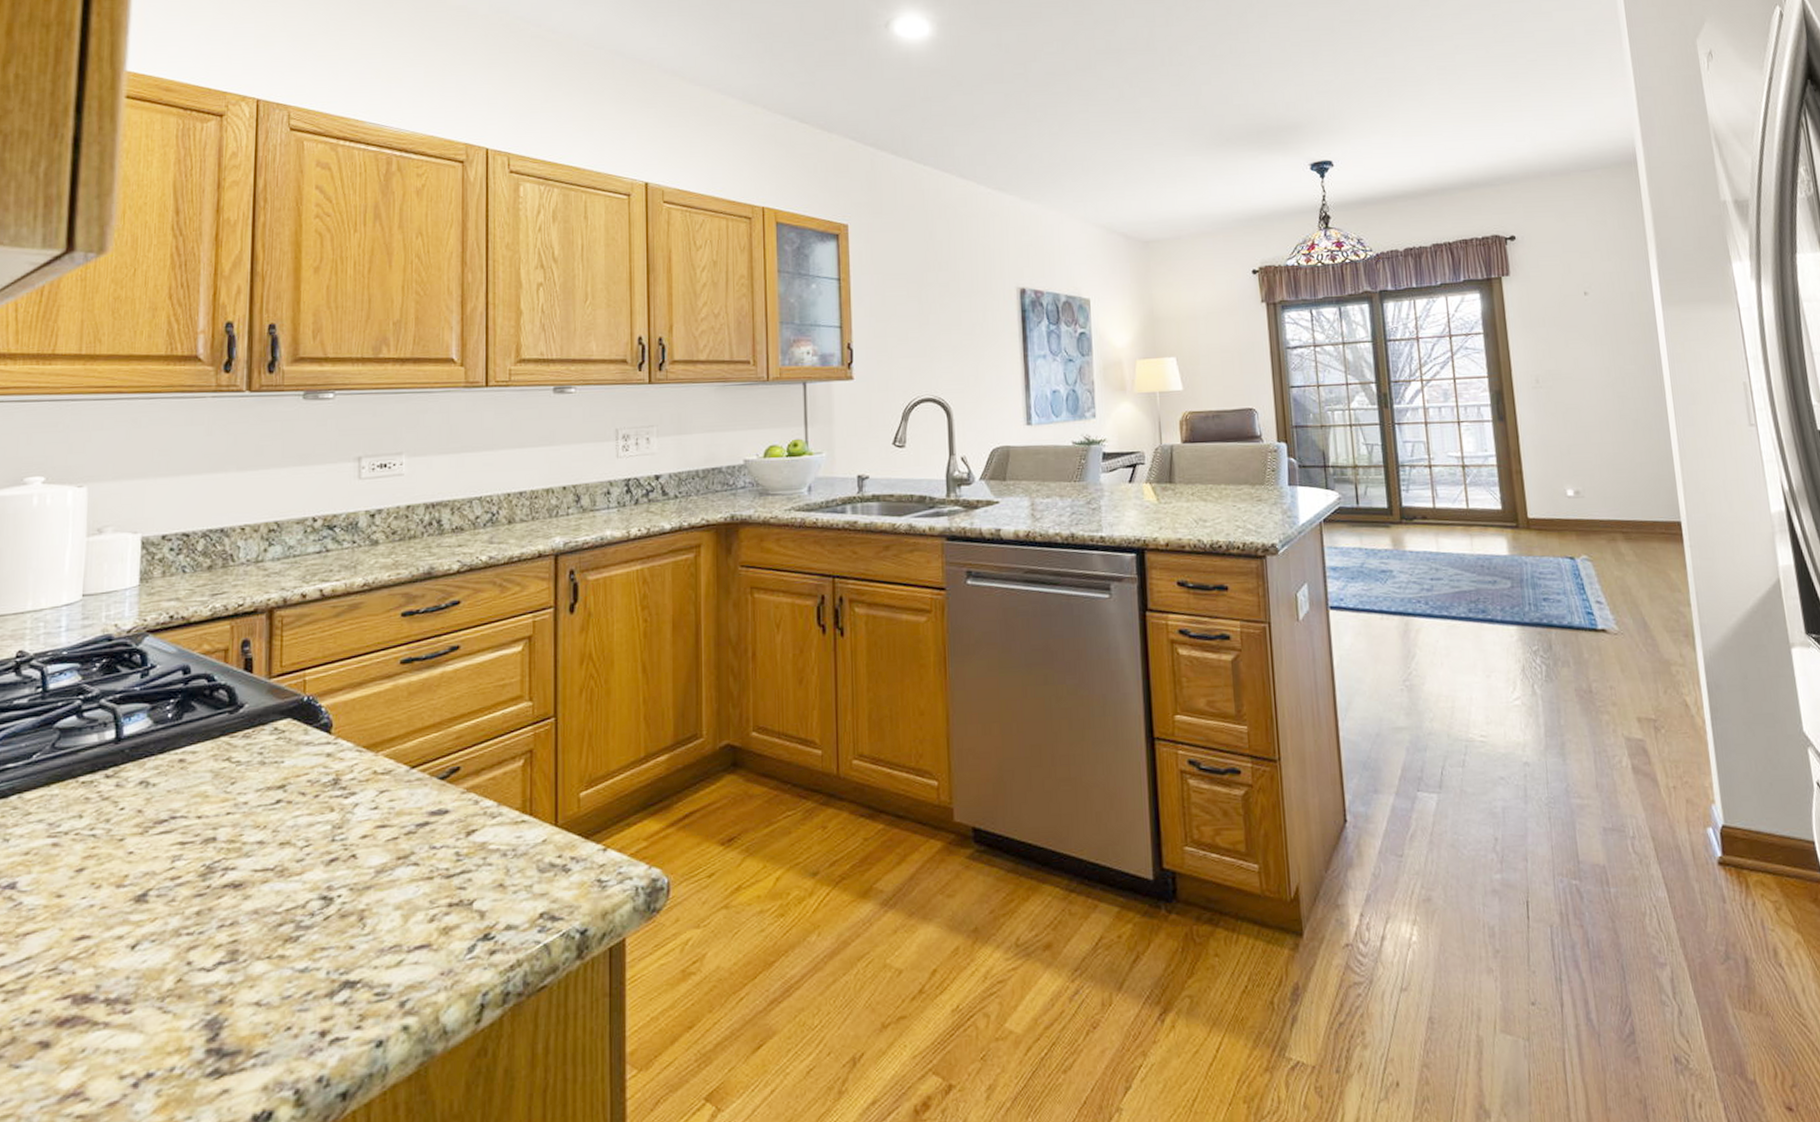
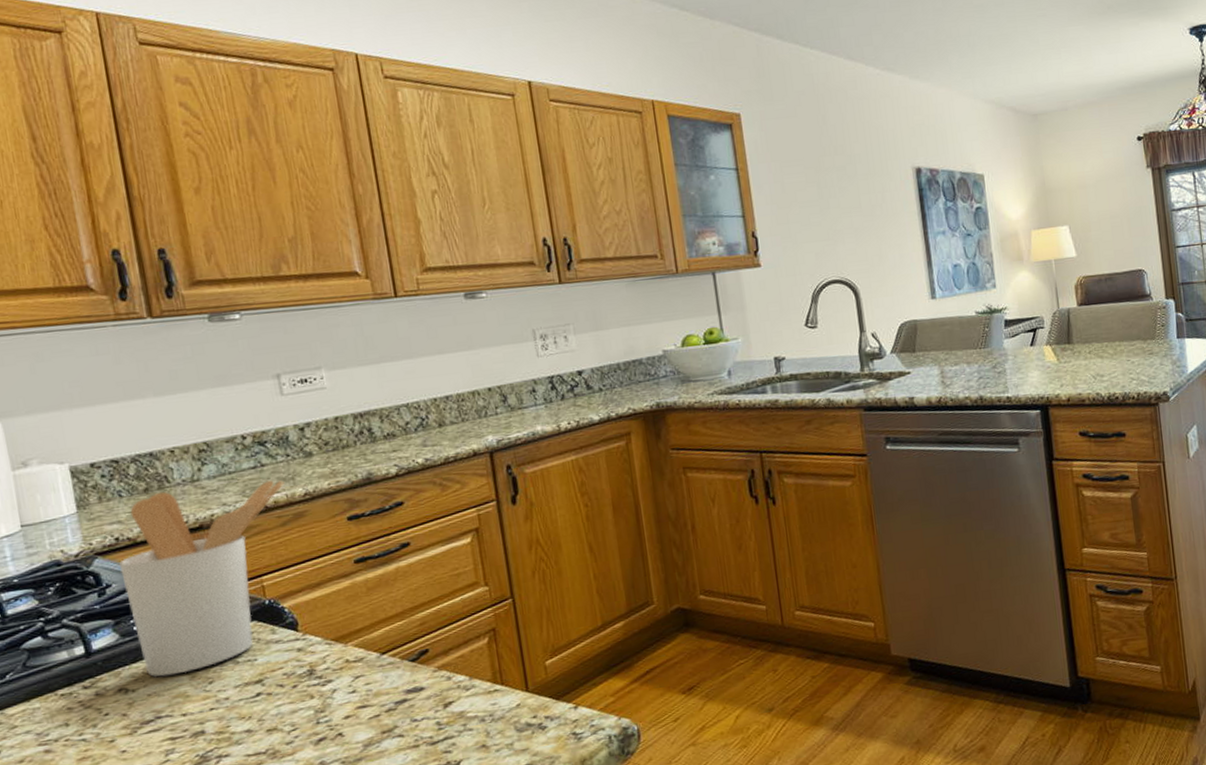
utensil holder: none [168,567,346,772] -> present [119,480,285,678]

